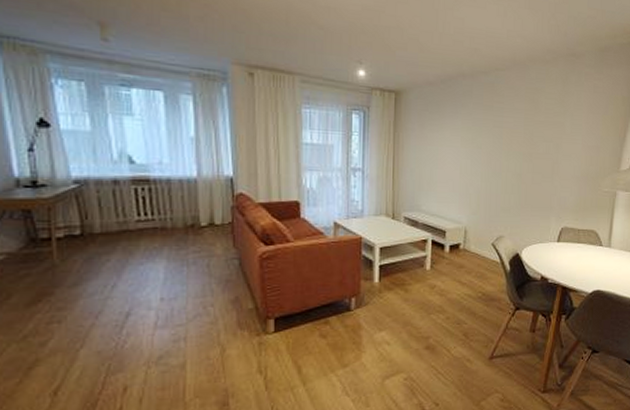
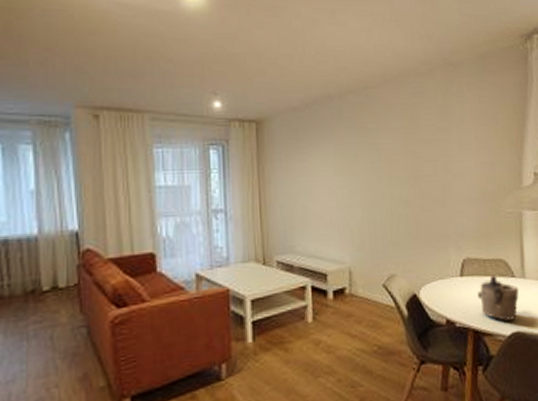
teapot: none [570,242,605,281] -> present [478,274,520,321]

